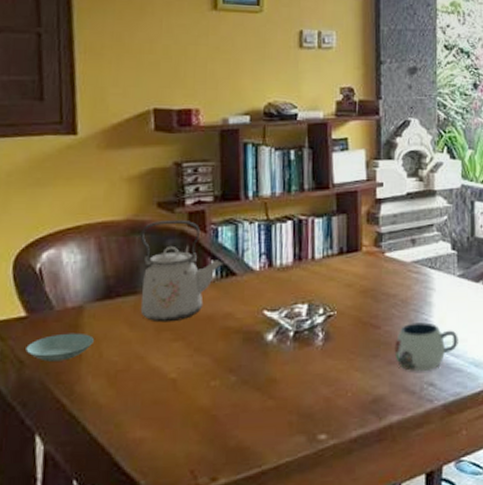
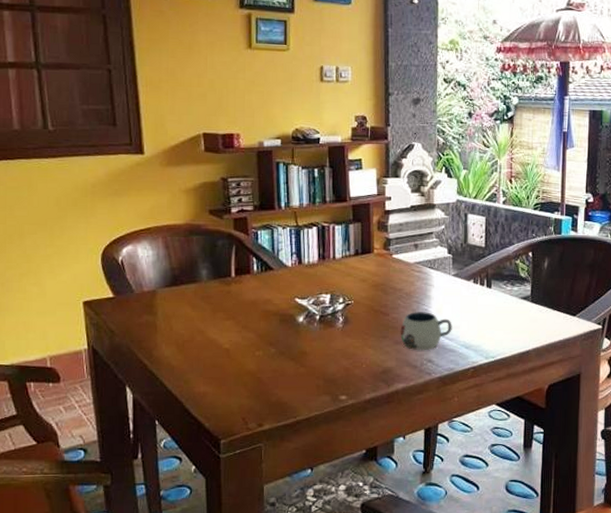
saucer: present [26,333,94,362] -> none [115,311,165,332]
kettle: present [139,219,225,323] -> none [196,224,264,305]

